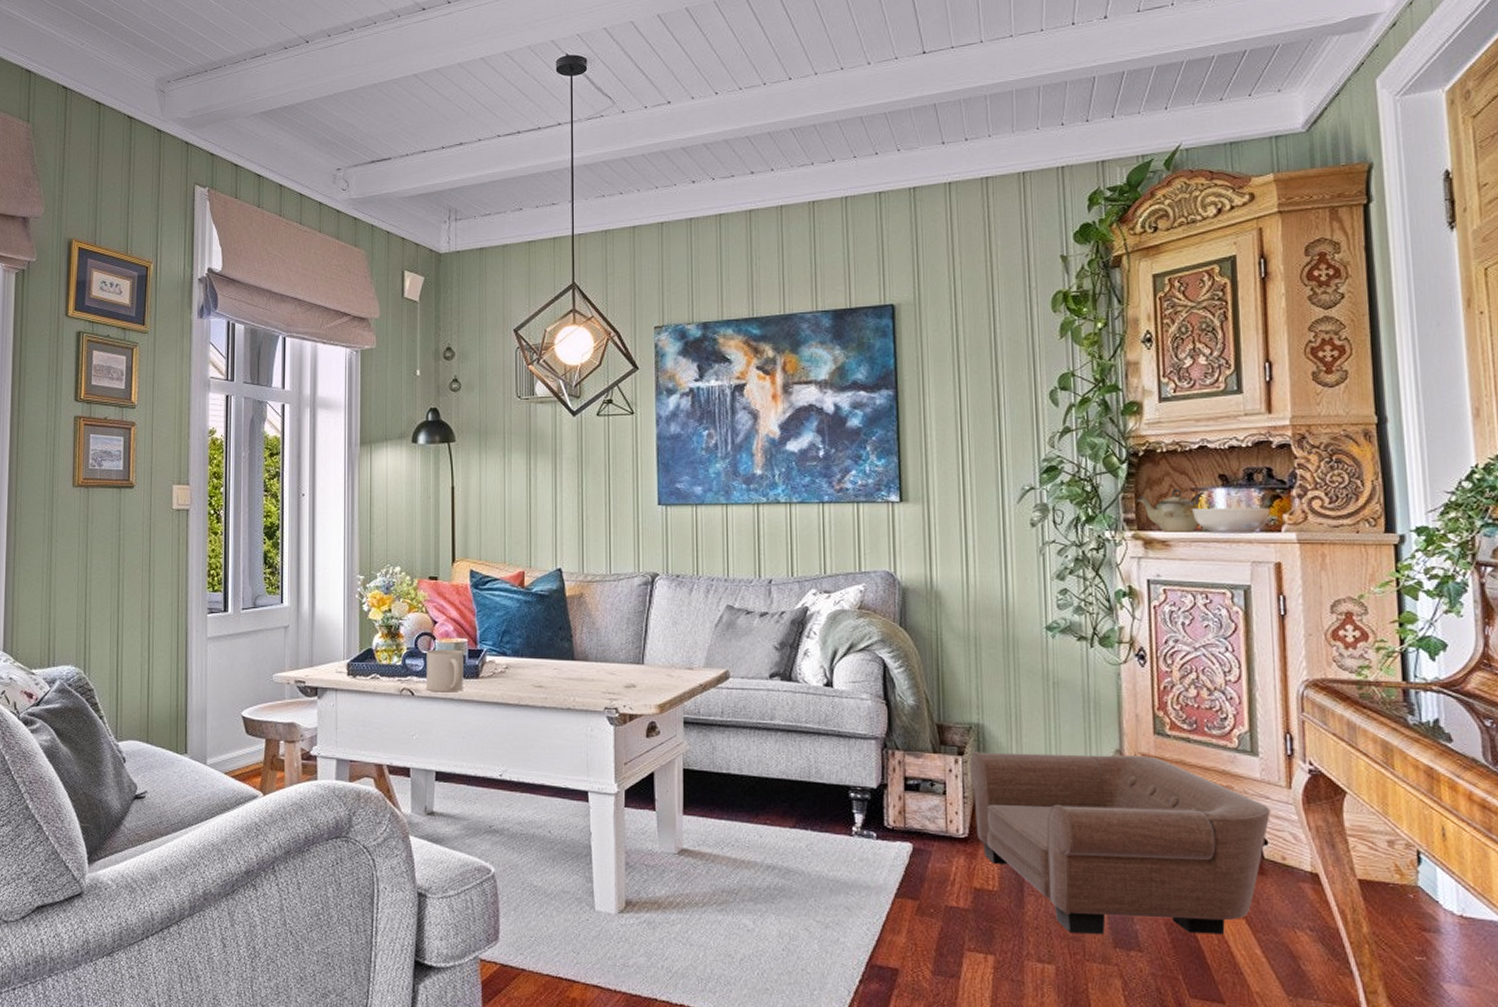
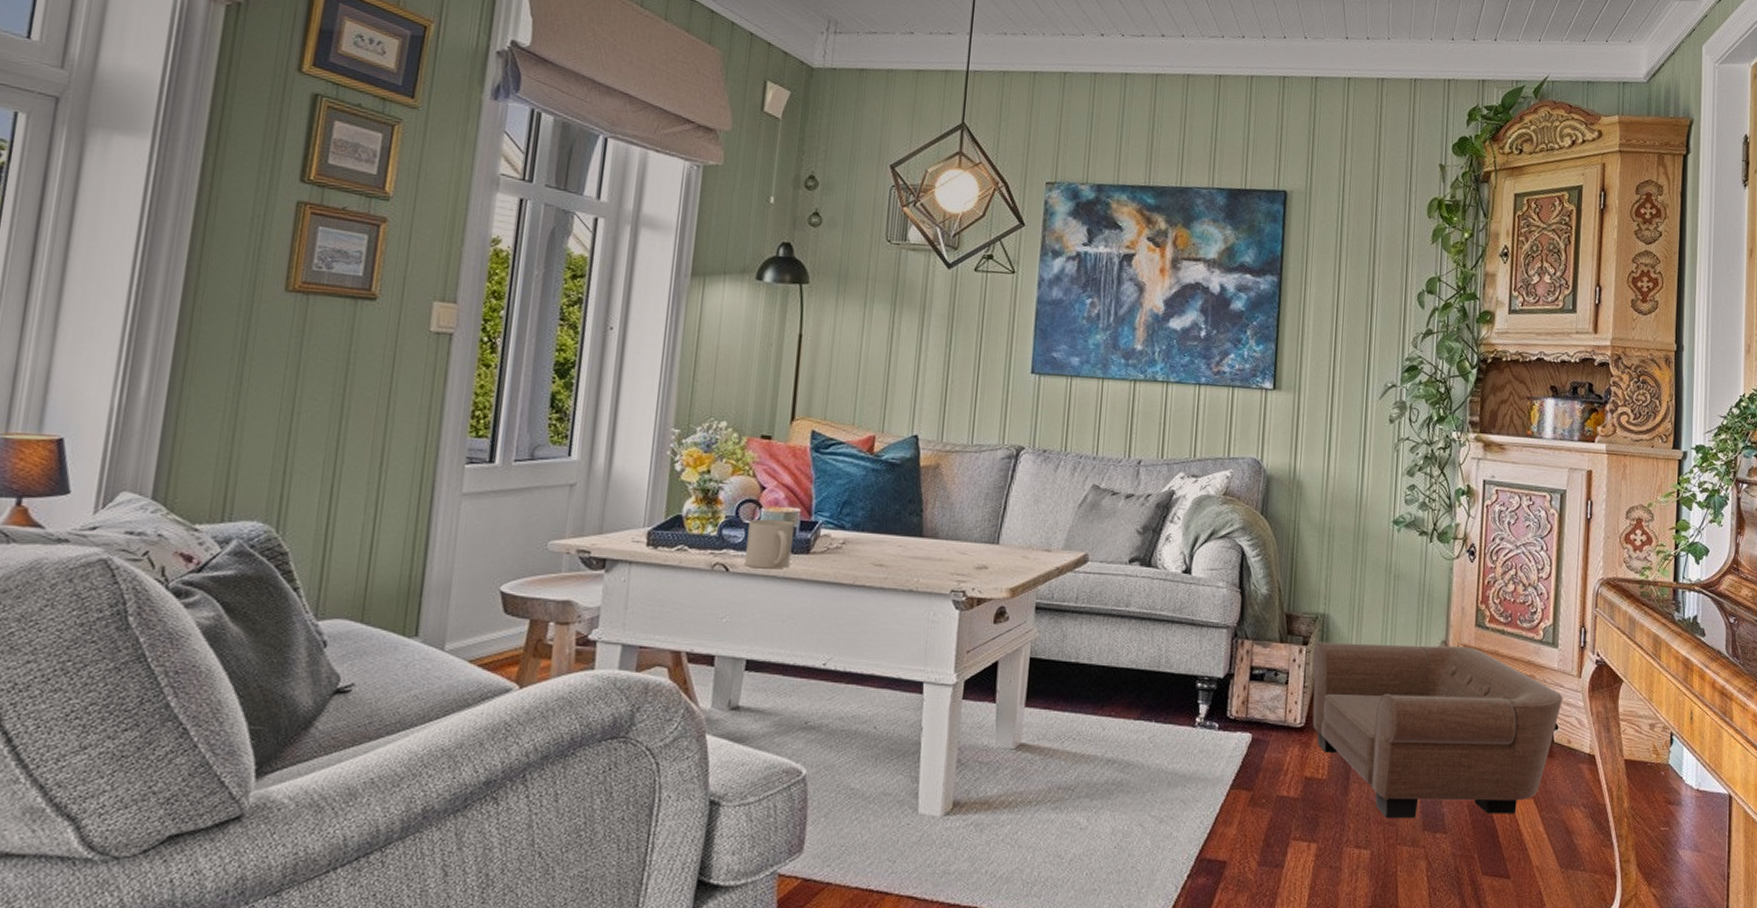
teapot: present [1136,489,1212,532] -> none [1481,396,1543,438]
bowl: present [1191,507,1271,534] -> none [1525,415,1589,442]

